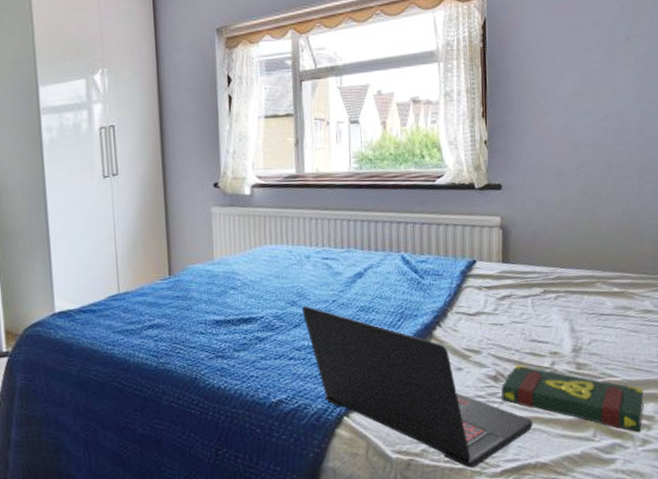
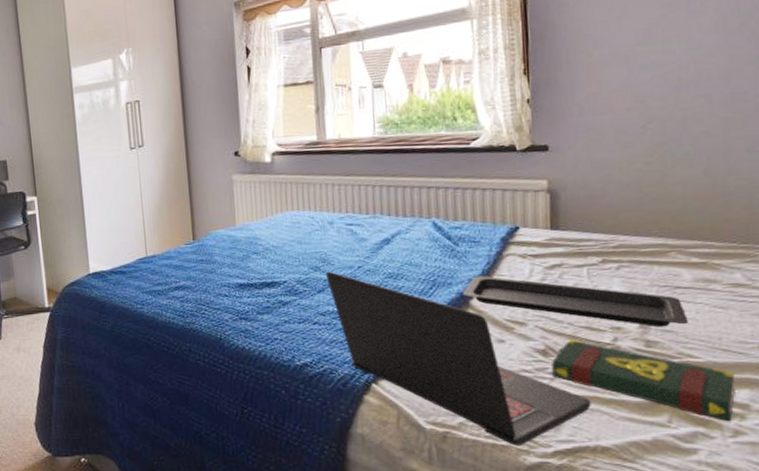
serving tray: none [427,307,609,351] -> present [463,276,688,327]

